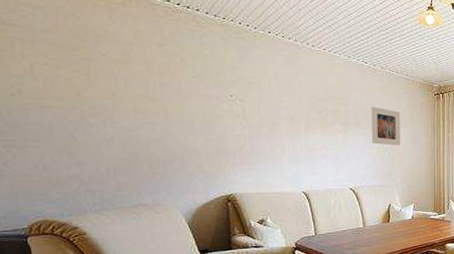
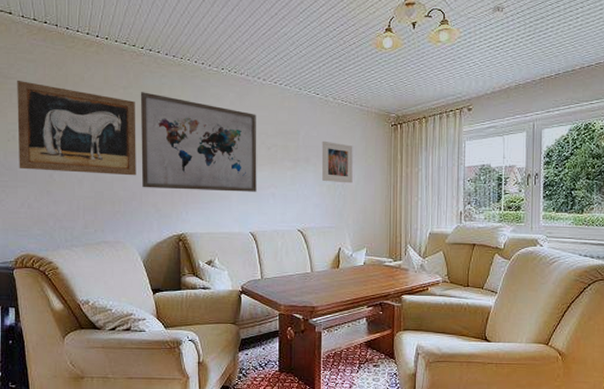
wall art: none [20,27,177,136] -> present [17,80,136,176]
wall art: none [177,50,308,153] -> present [140,92,257,192]

